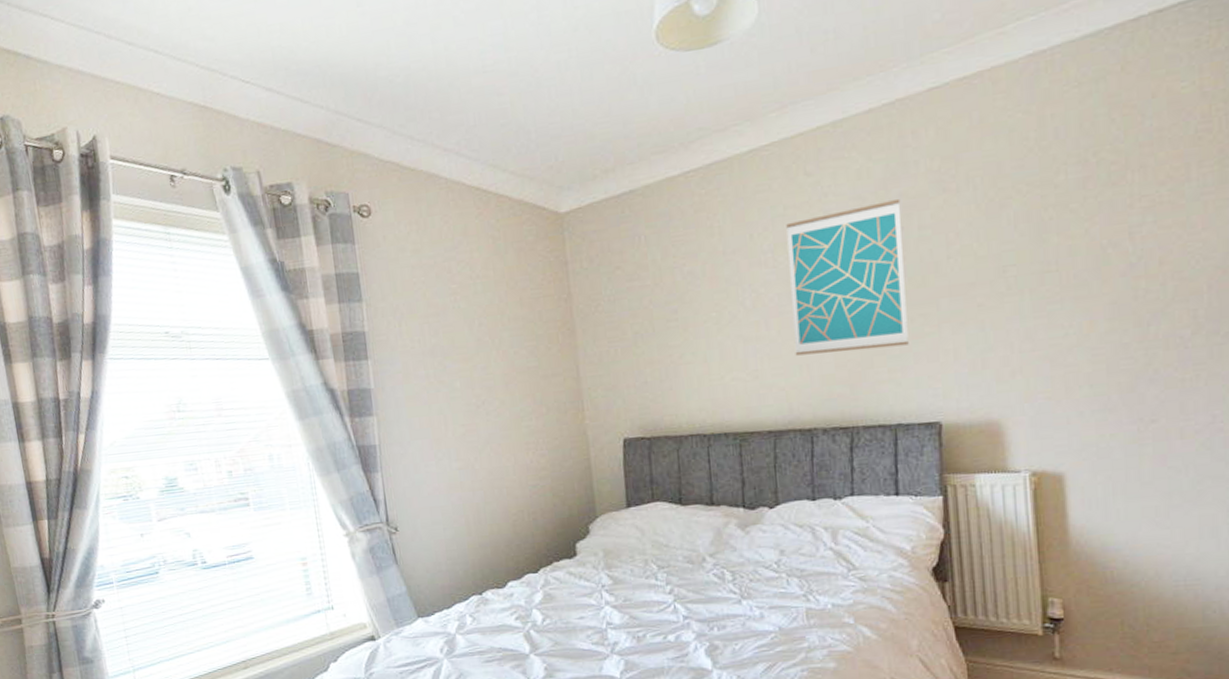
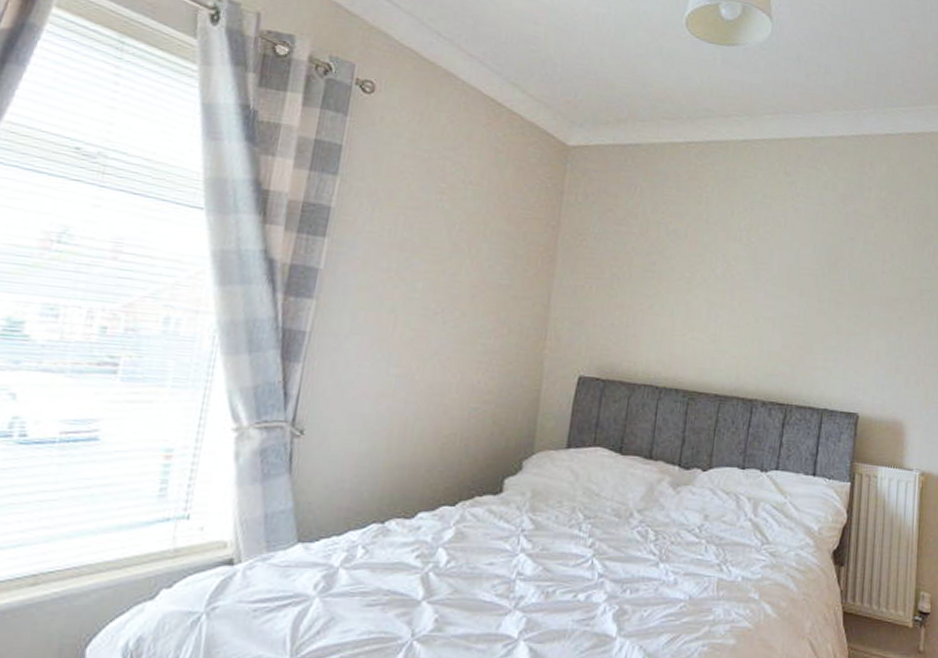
wall art: present [786,199,909,356] -> none [750,209,854,340]

